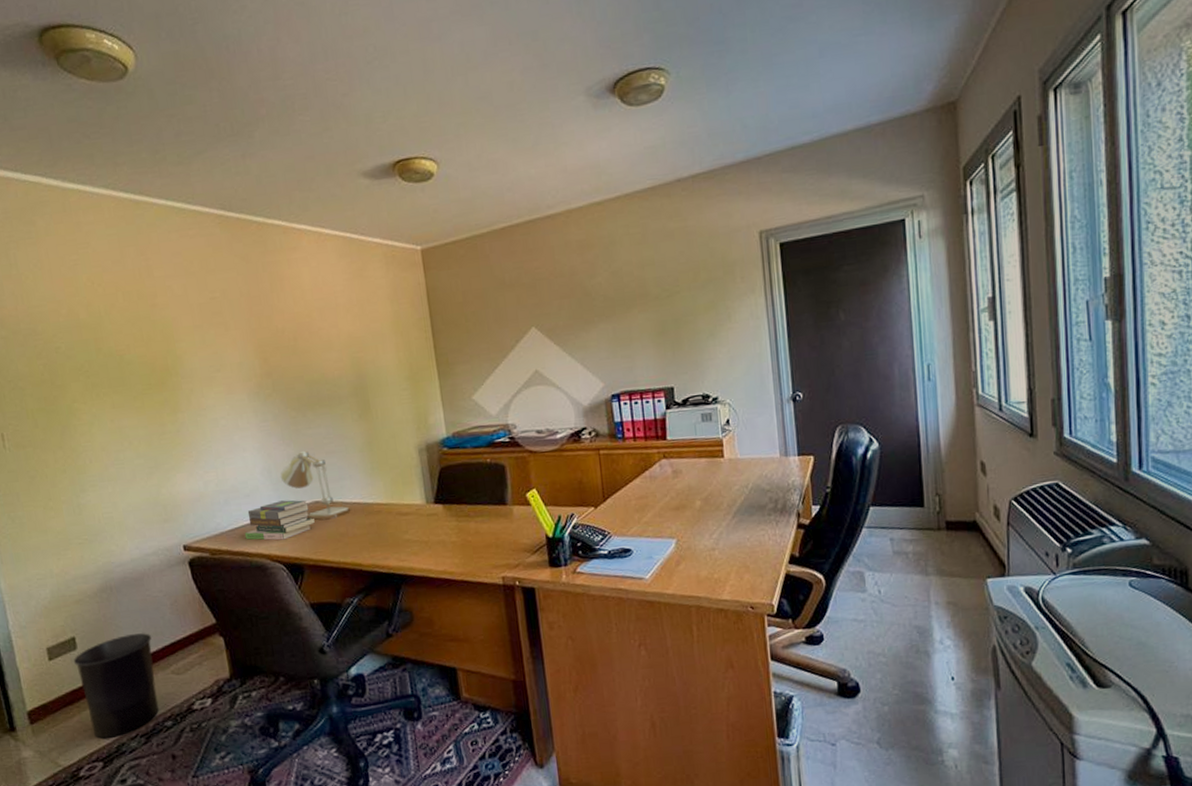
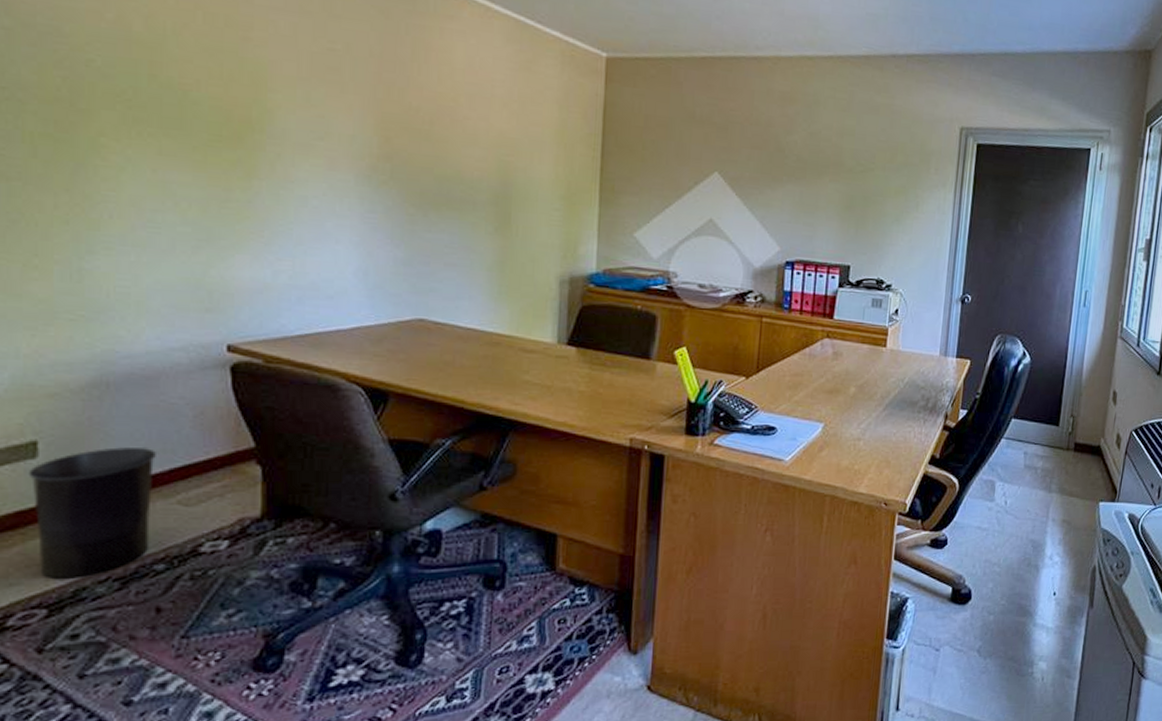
books: present [244,500,315,541] -> none [317,310,414,358]
desk lamp: present [280,451,350,522] -> none [379,257,462,345]

